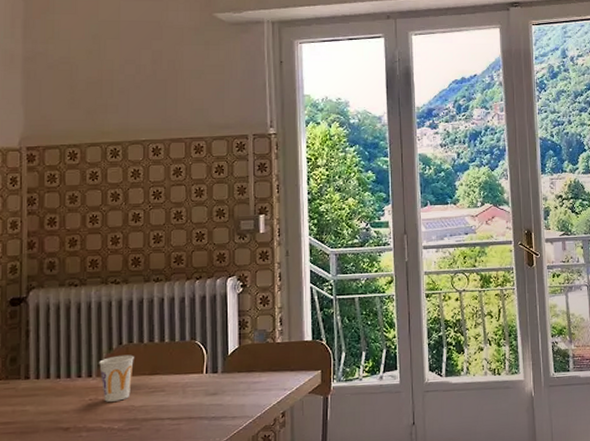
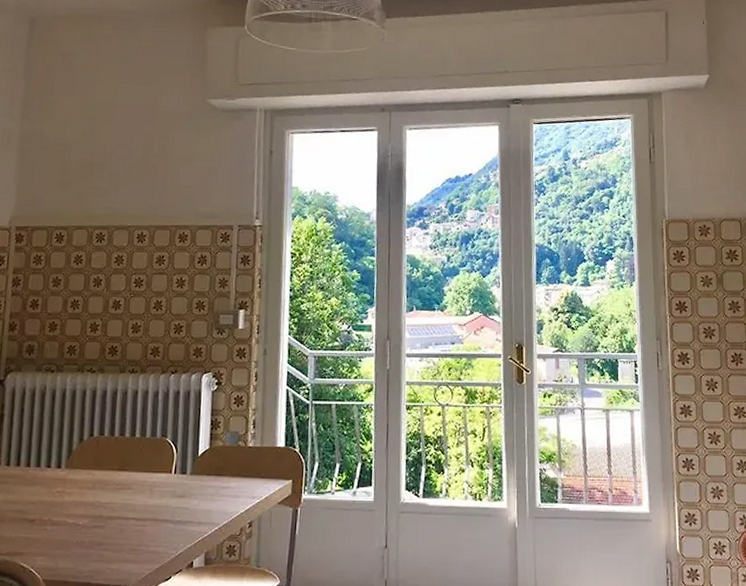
cup: present [99,354,134,402] -> none [69,447,104,496]

